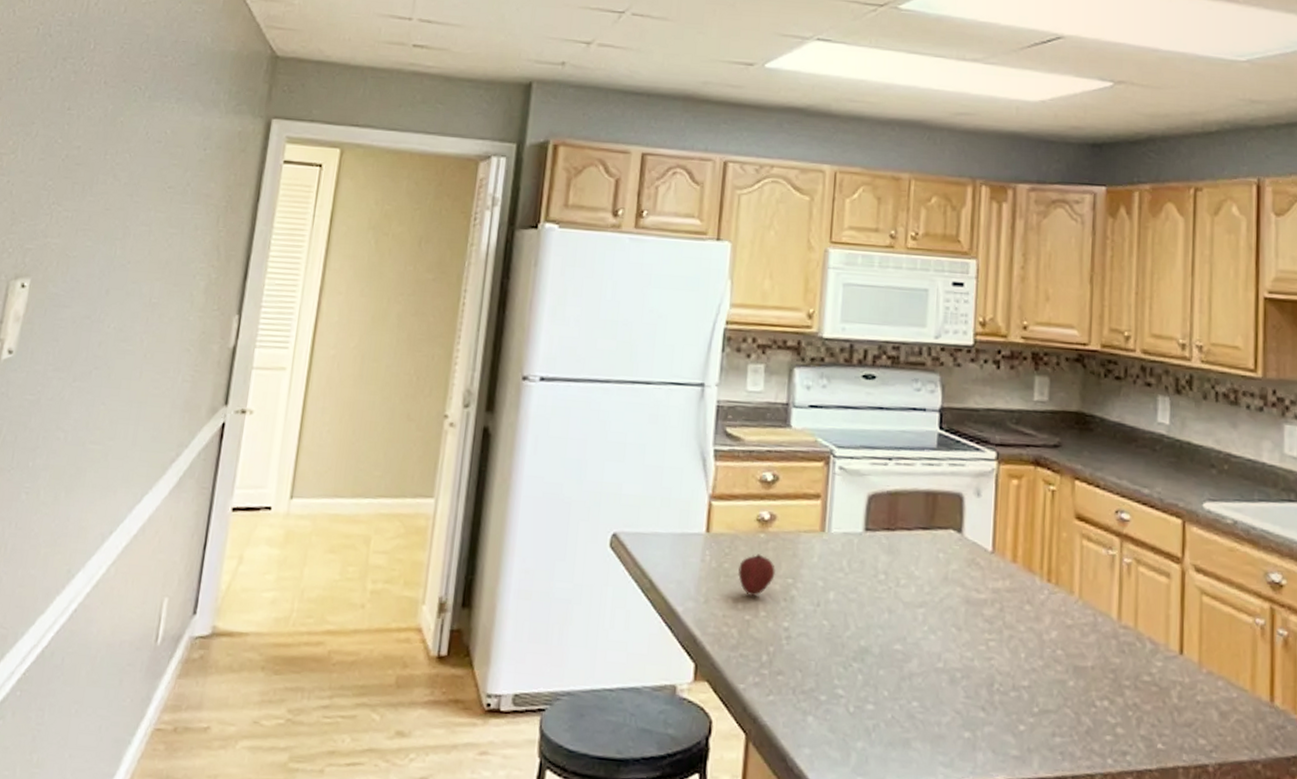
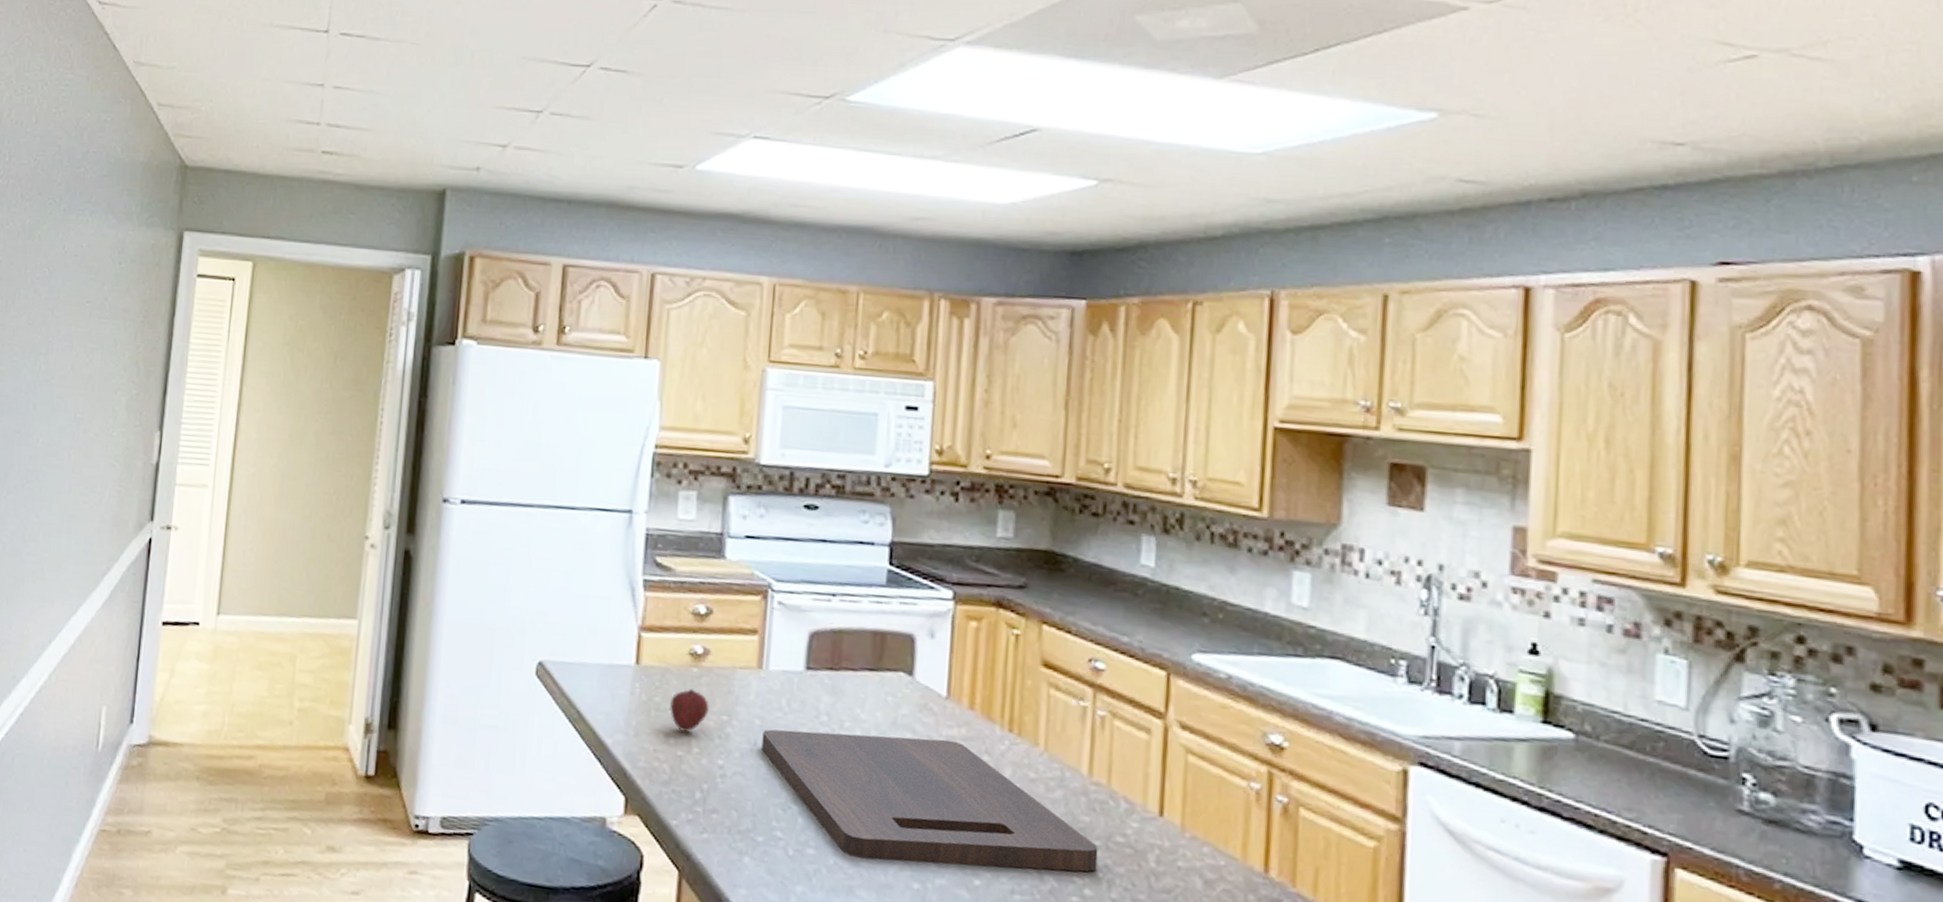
cutting board: none [824,589,1128,713] -> present [762,729,1098,872]

